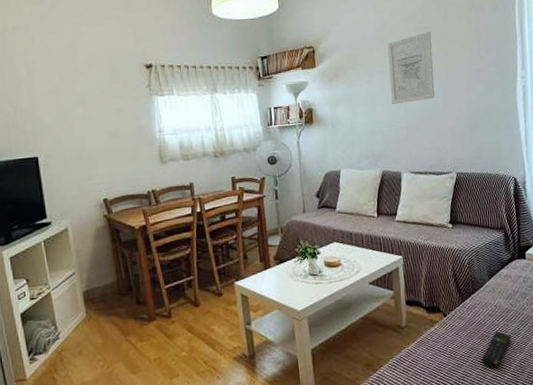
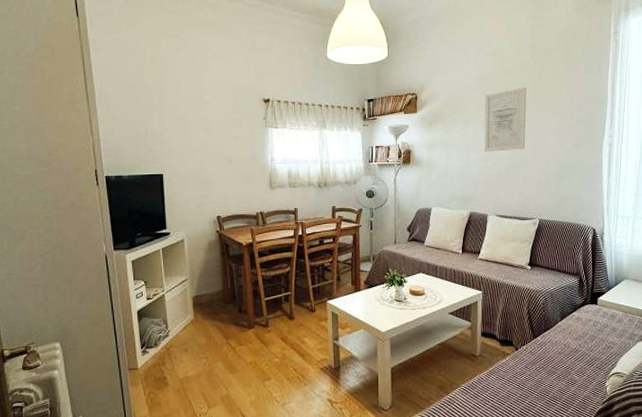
remote control: present [481,331,512,369] -> none [547,368,578,402]

